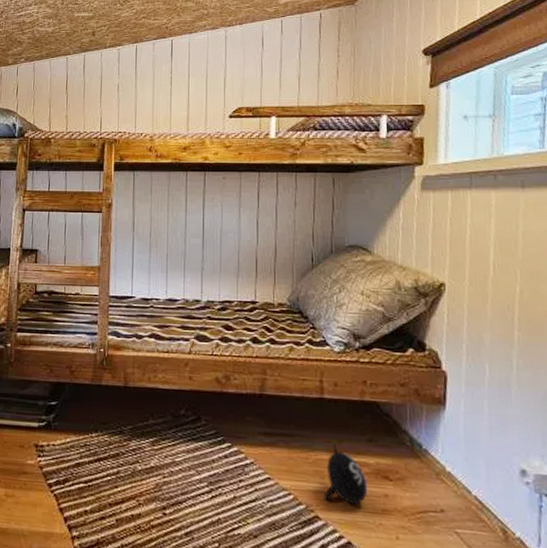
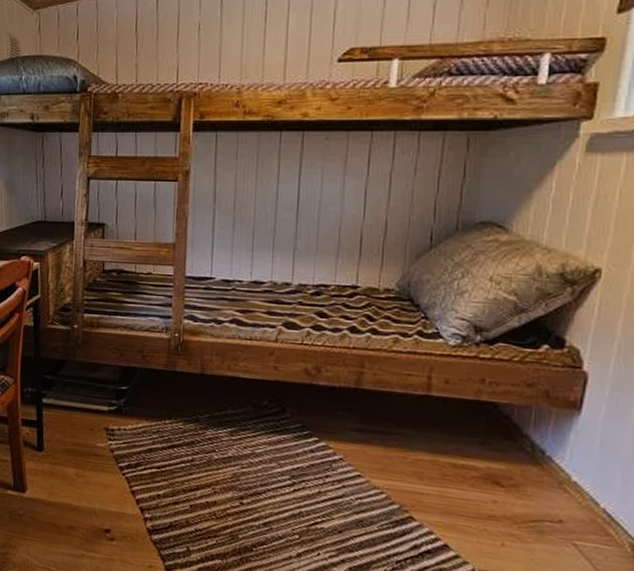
plush toy: present [323,442,368,504] -> none [421,443,474,508]

